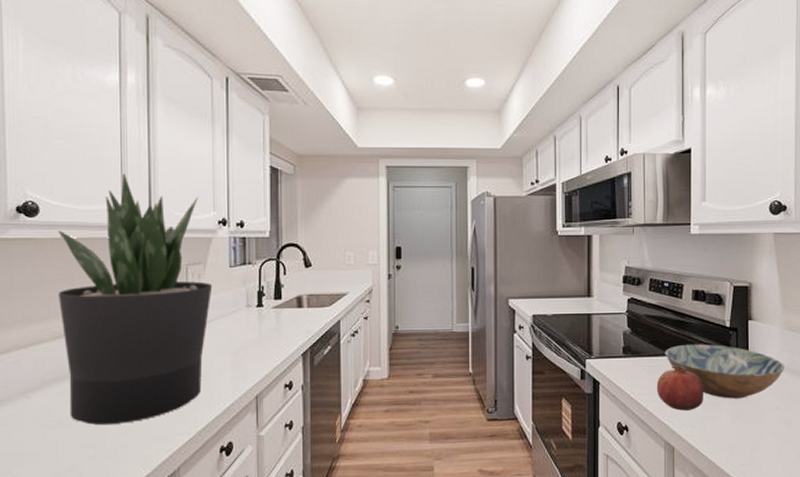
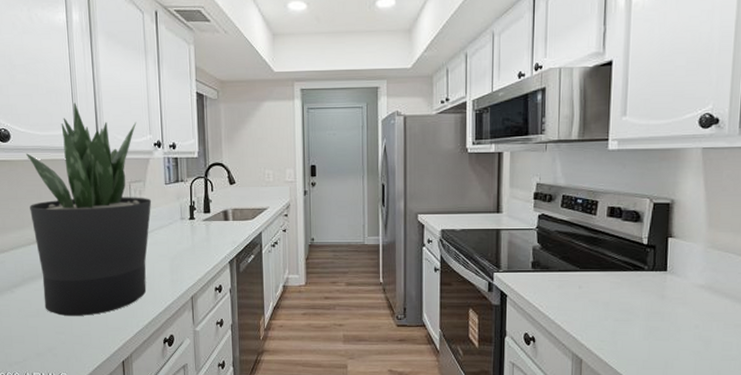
fruit: present [656,366,703,411] -> none [565,281,616,325]
bowl: present [665,344,785,399] -> none [575,260,707,315]

